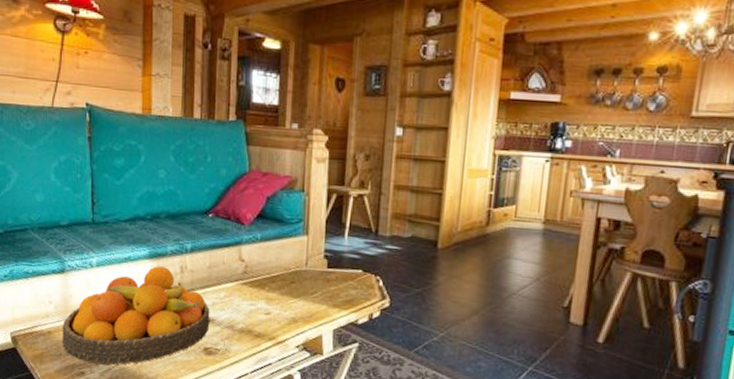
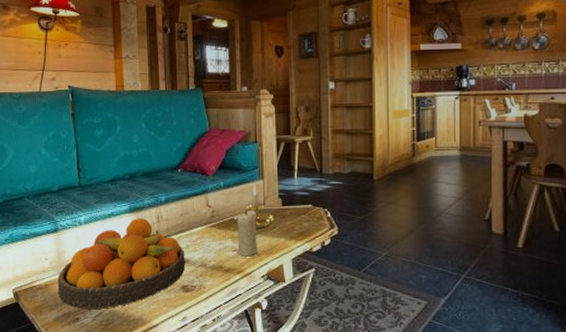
candle holder: none [269,239,318,293] -> present [233,183,275,230]
candle: none [270,269,297,323] -> present [236,210,257,257]

